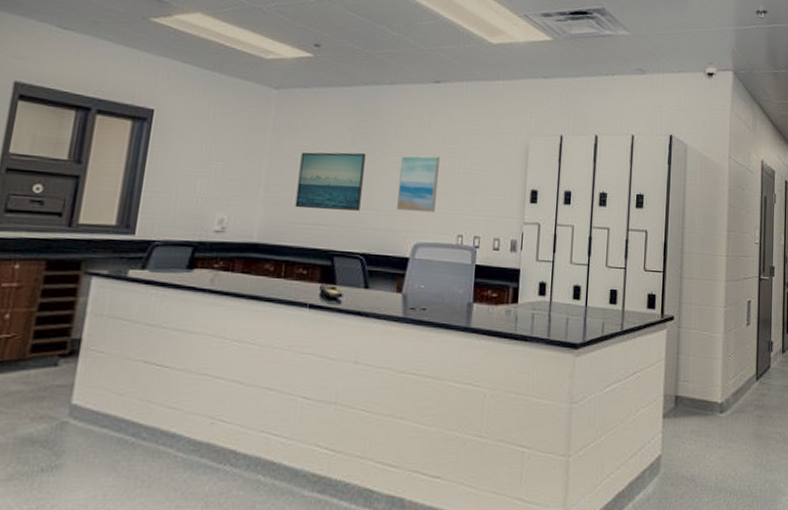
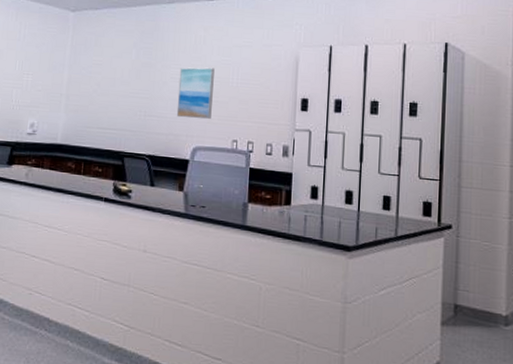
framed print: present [295,152,366,211] -> none [91,65,149,117]

